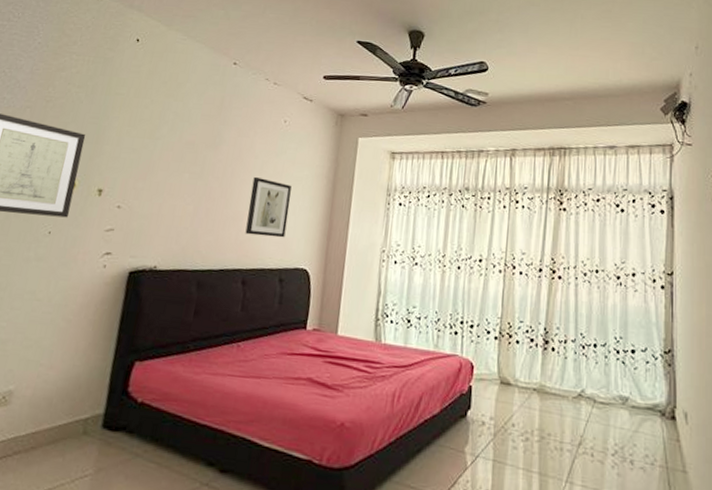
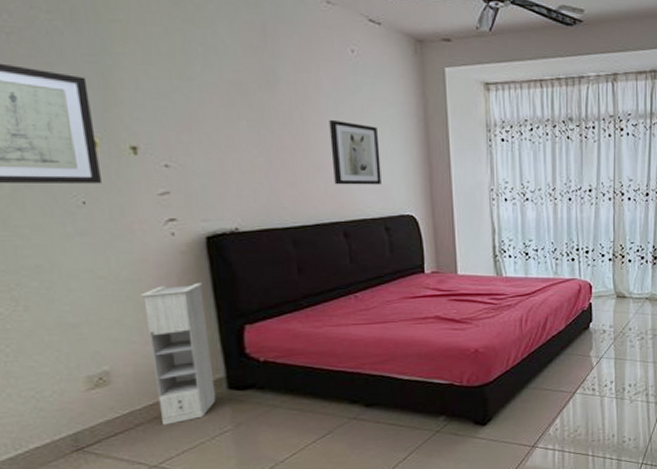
cabinet: none [36,313,113,458] -> present [139,282,216,425]

